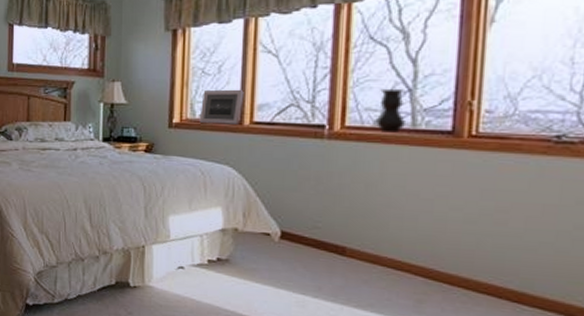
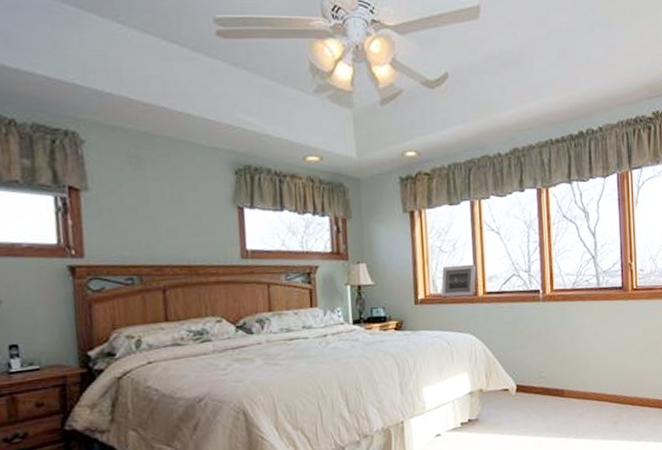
vase: present [376,88,405,133] -> none [574,256,593,292]

